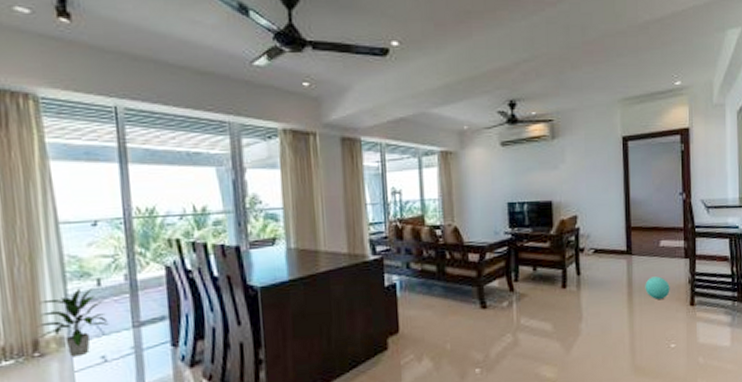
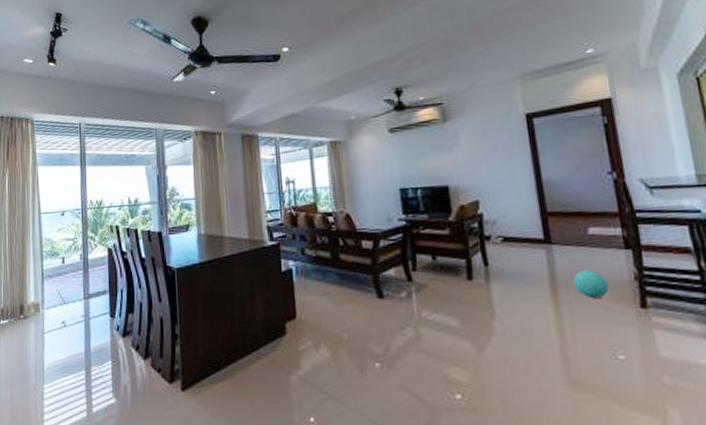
indoor plant: present [37,287,109,358] -> none [24,264,68,321]

